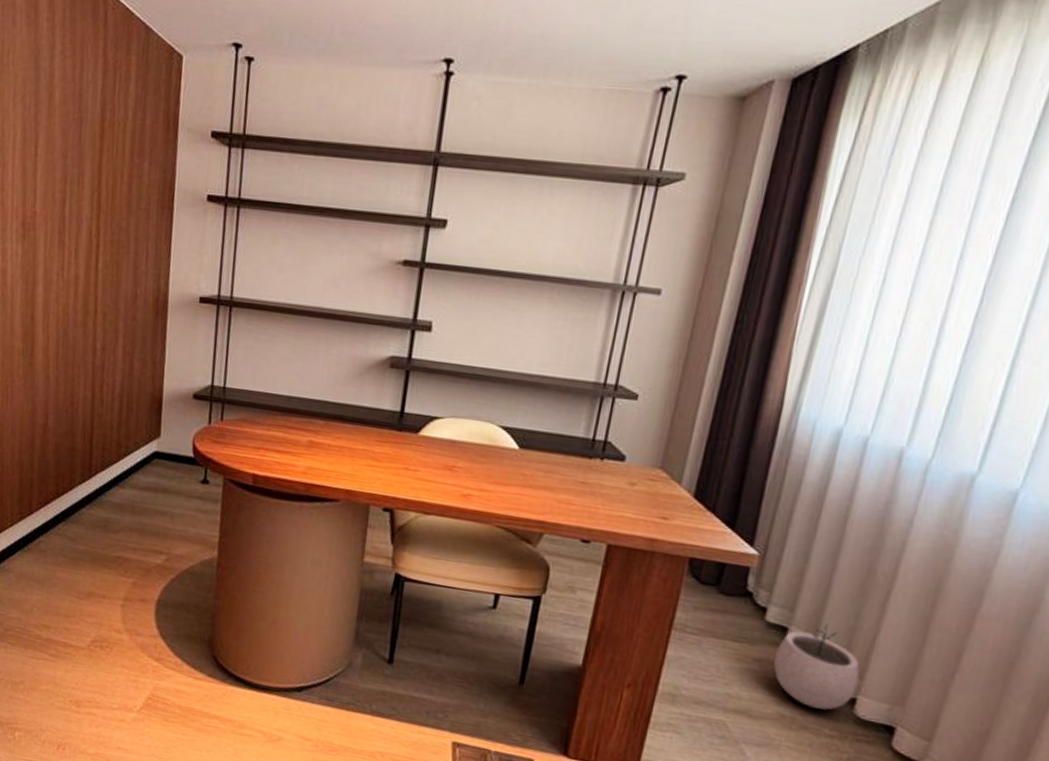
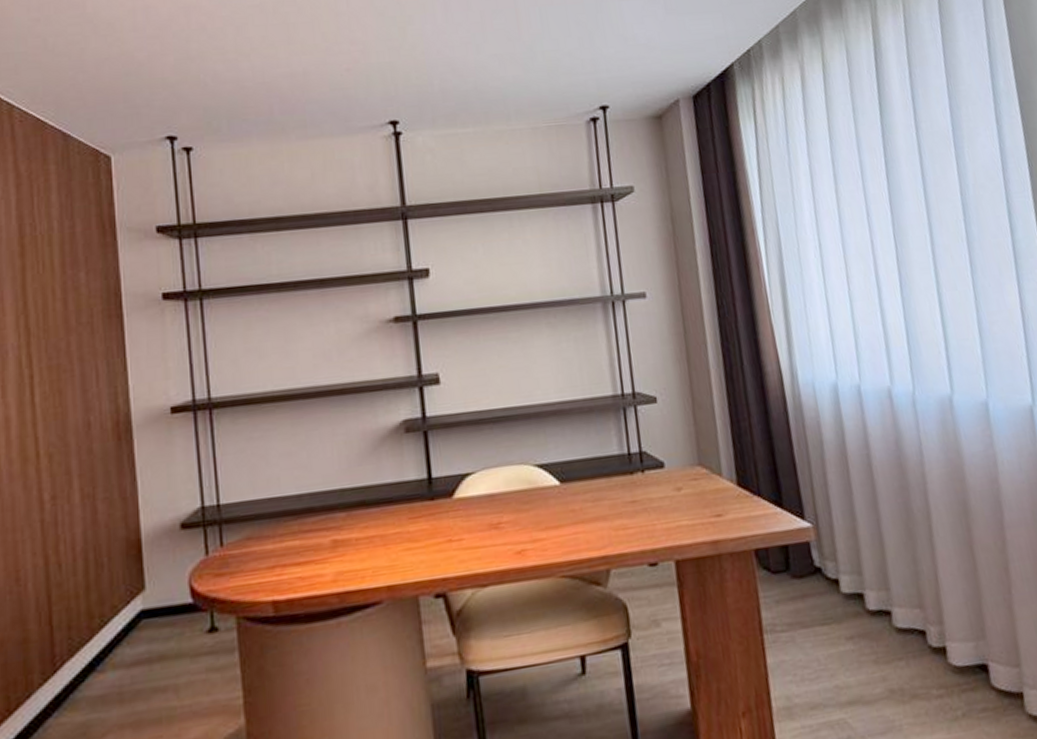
plant pot: present [773,623,860,710] -> none [861,576,943,672]

